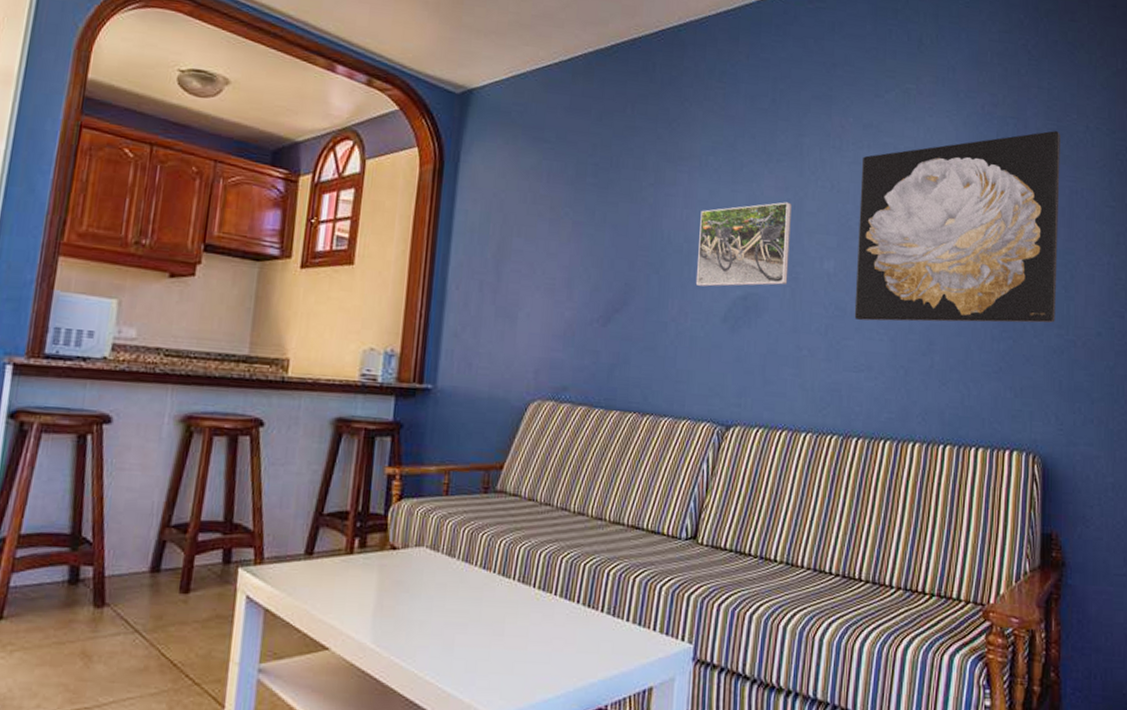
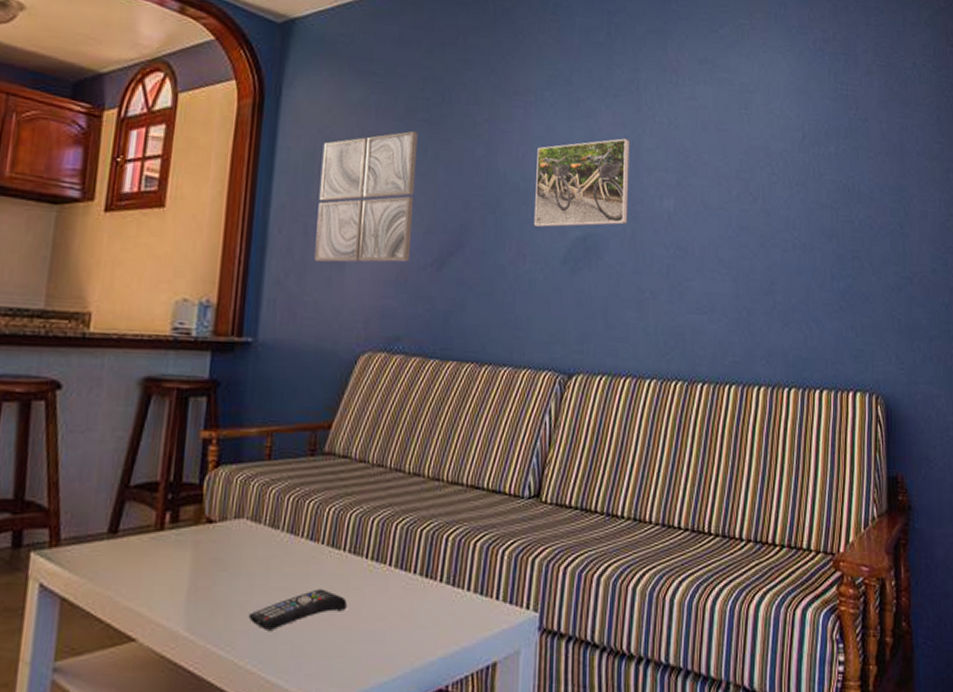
remote control: none [427,612,516,647] -> present [248,589,347,630]
wall art: none [489,194,587,318] -> present [314,130,418,262]
wall art: present [854,130,1060,323] -> none [695,67,892,261]

